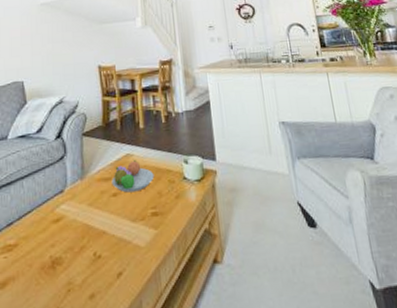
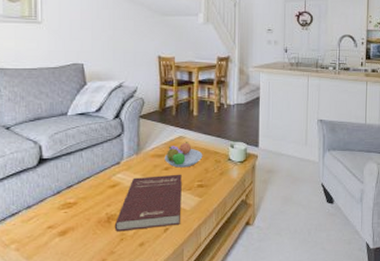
book: none [59,200,135,281] -> present [114,174,182,232]

